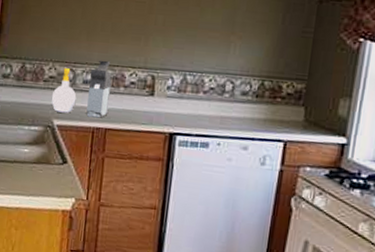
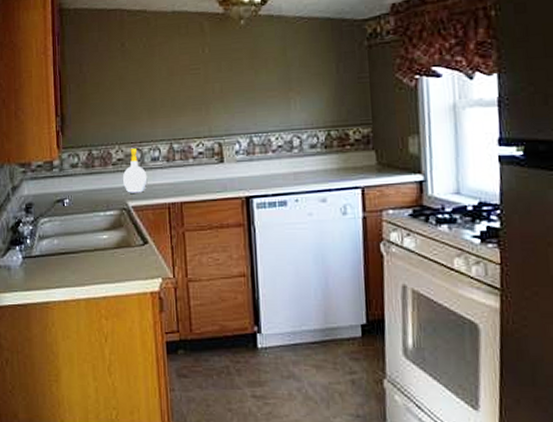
coffee maker: present [86,60,112,118] -> none [157,135,181,193]

